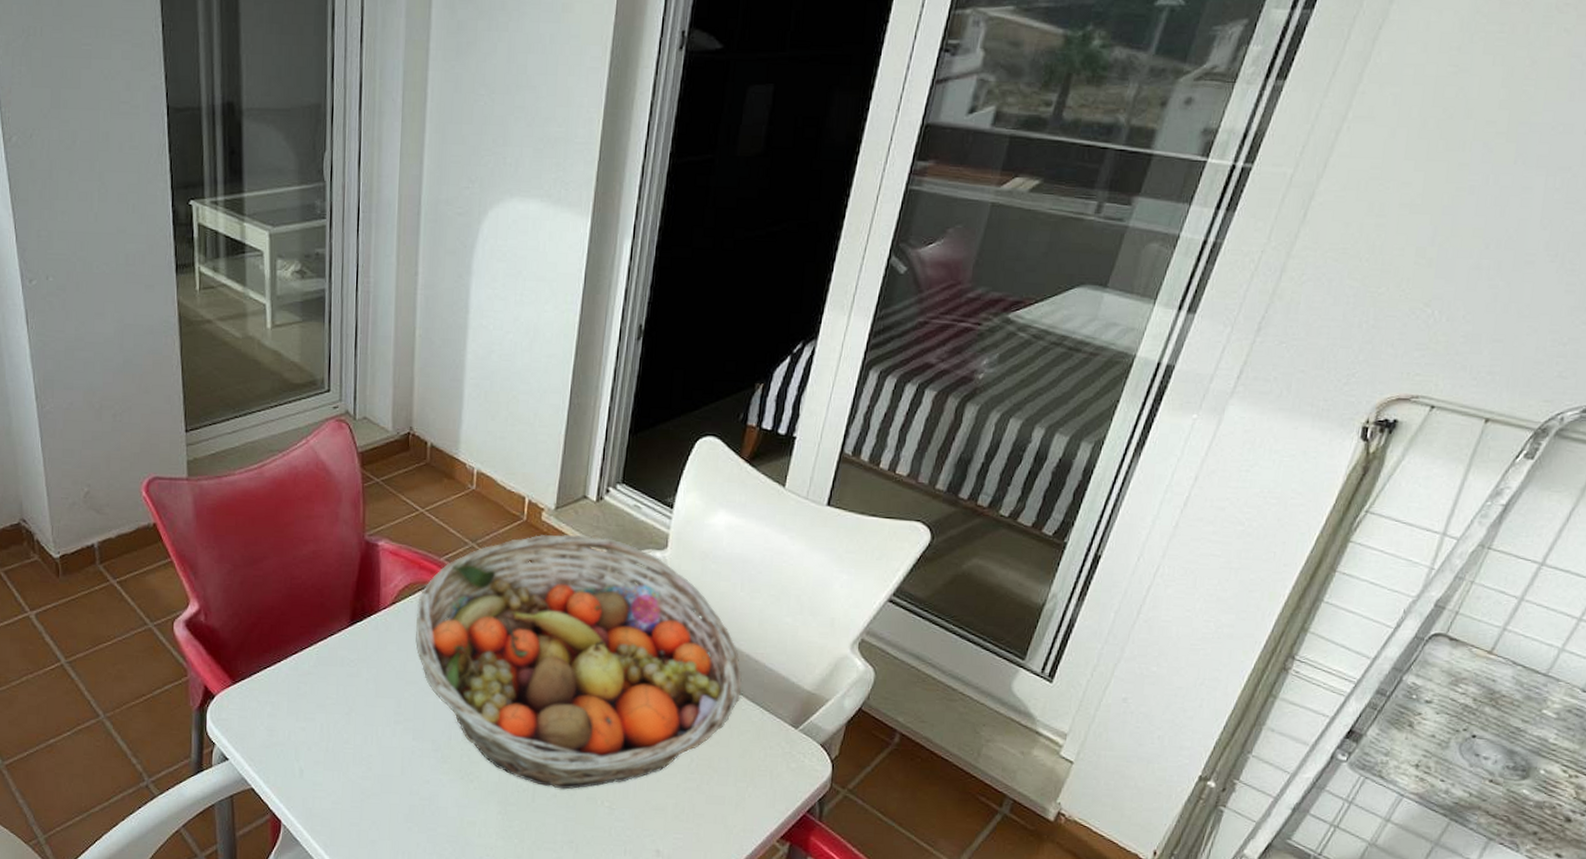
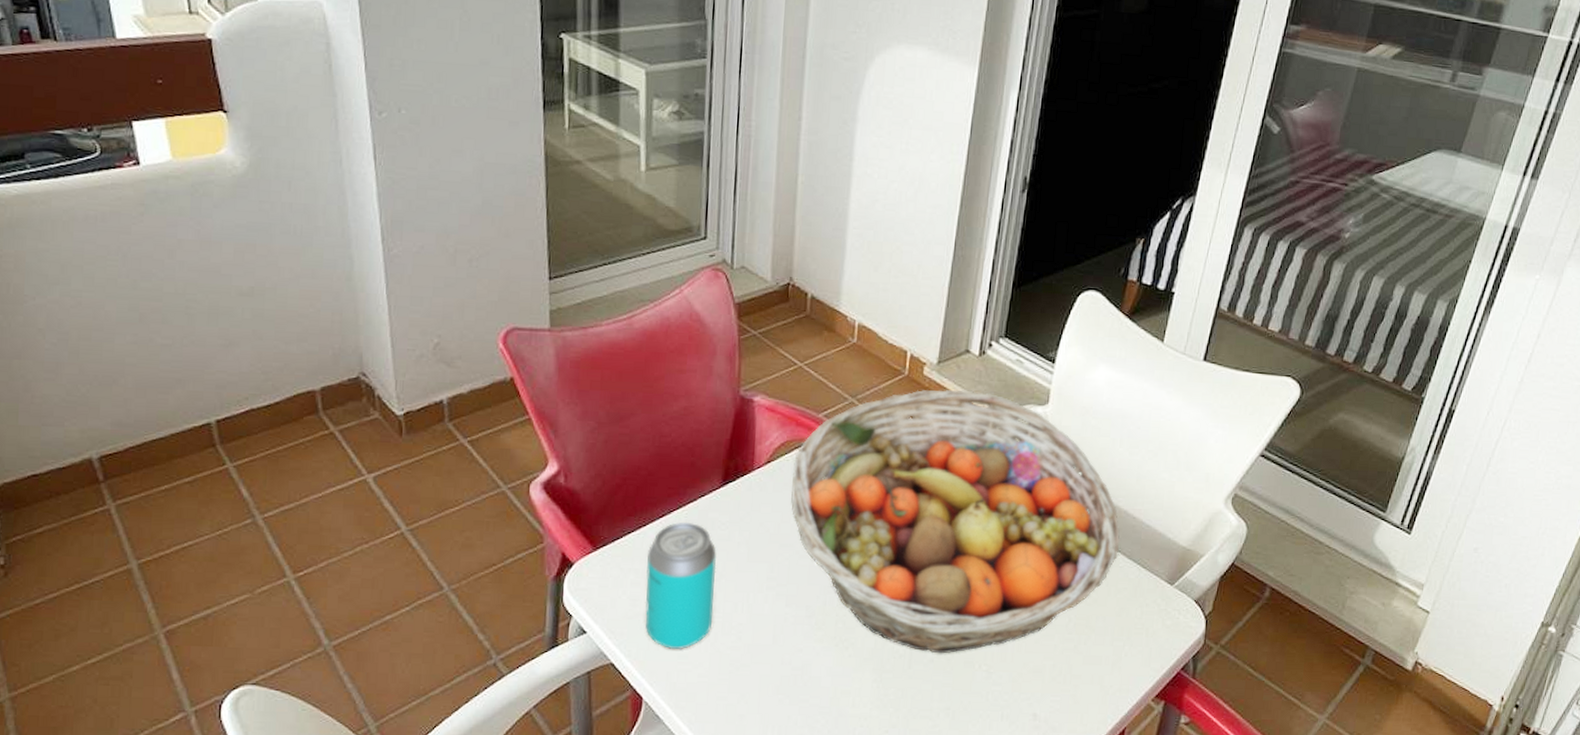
beverage can: none [281,659,347,778] -> present [645,522,717,650]

